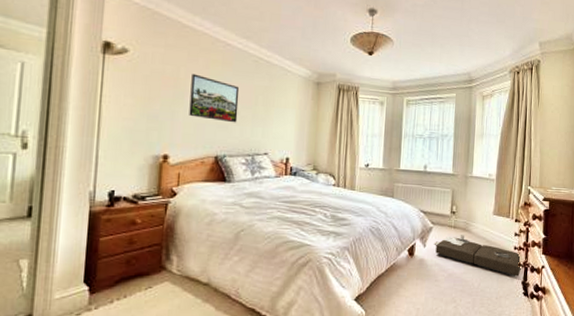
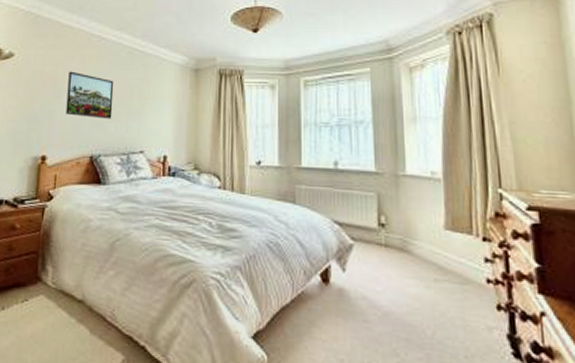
ottoman: present [434,235,522,277] -> none [357,257,505,326]

